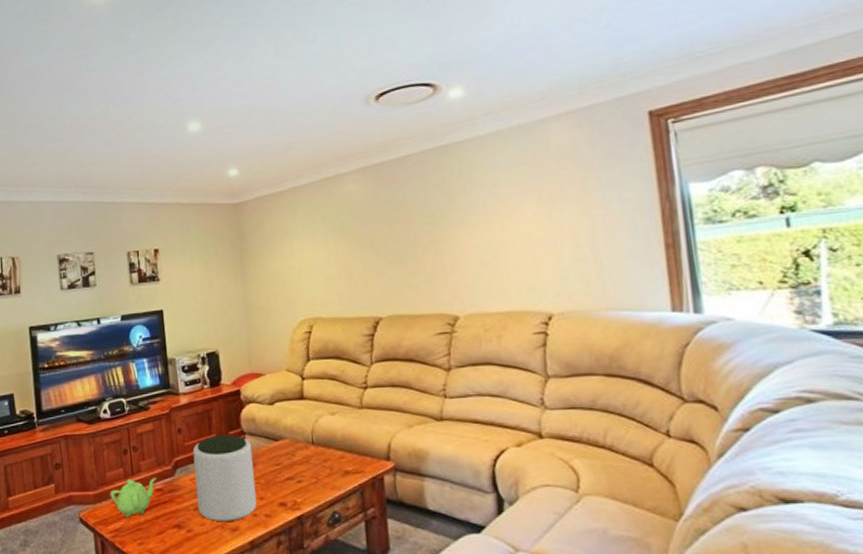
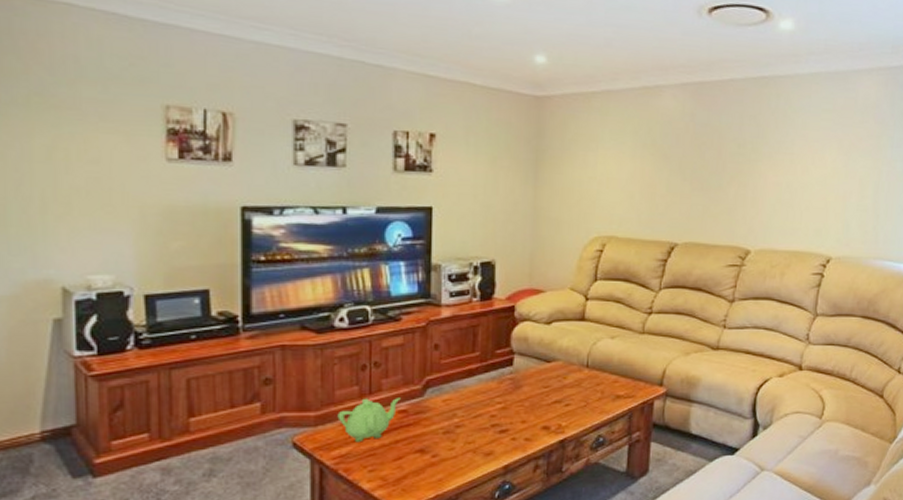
plant pot: present [192,435,257,522] -> none [448,354,520,447]

